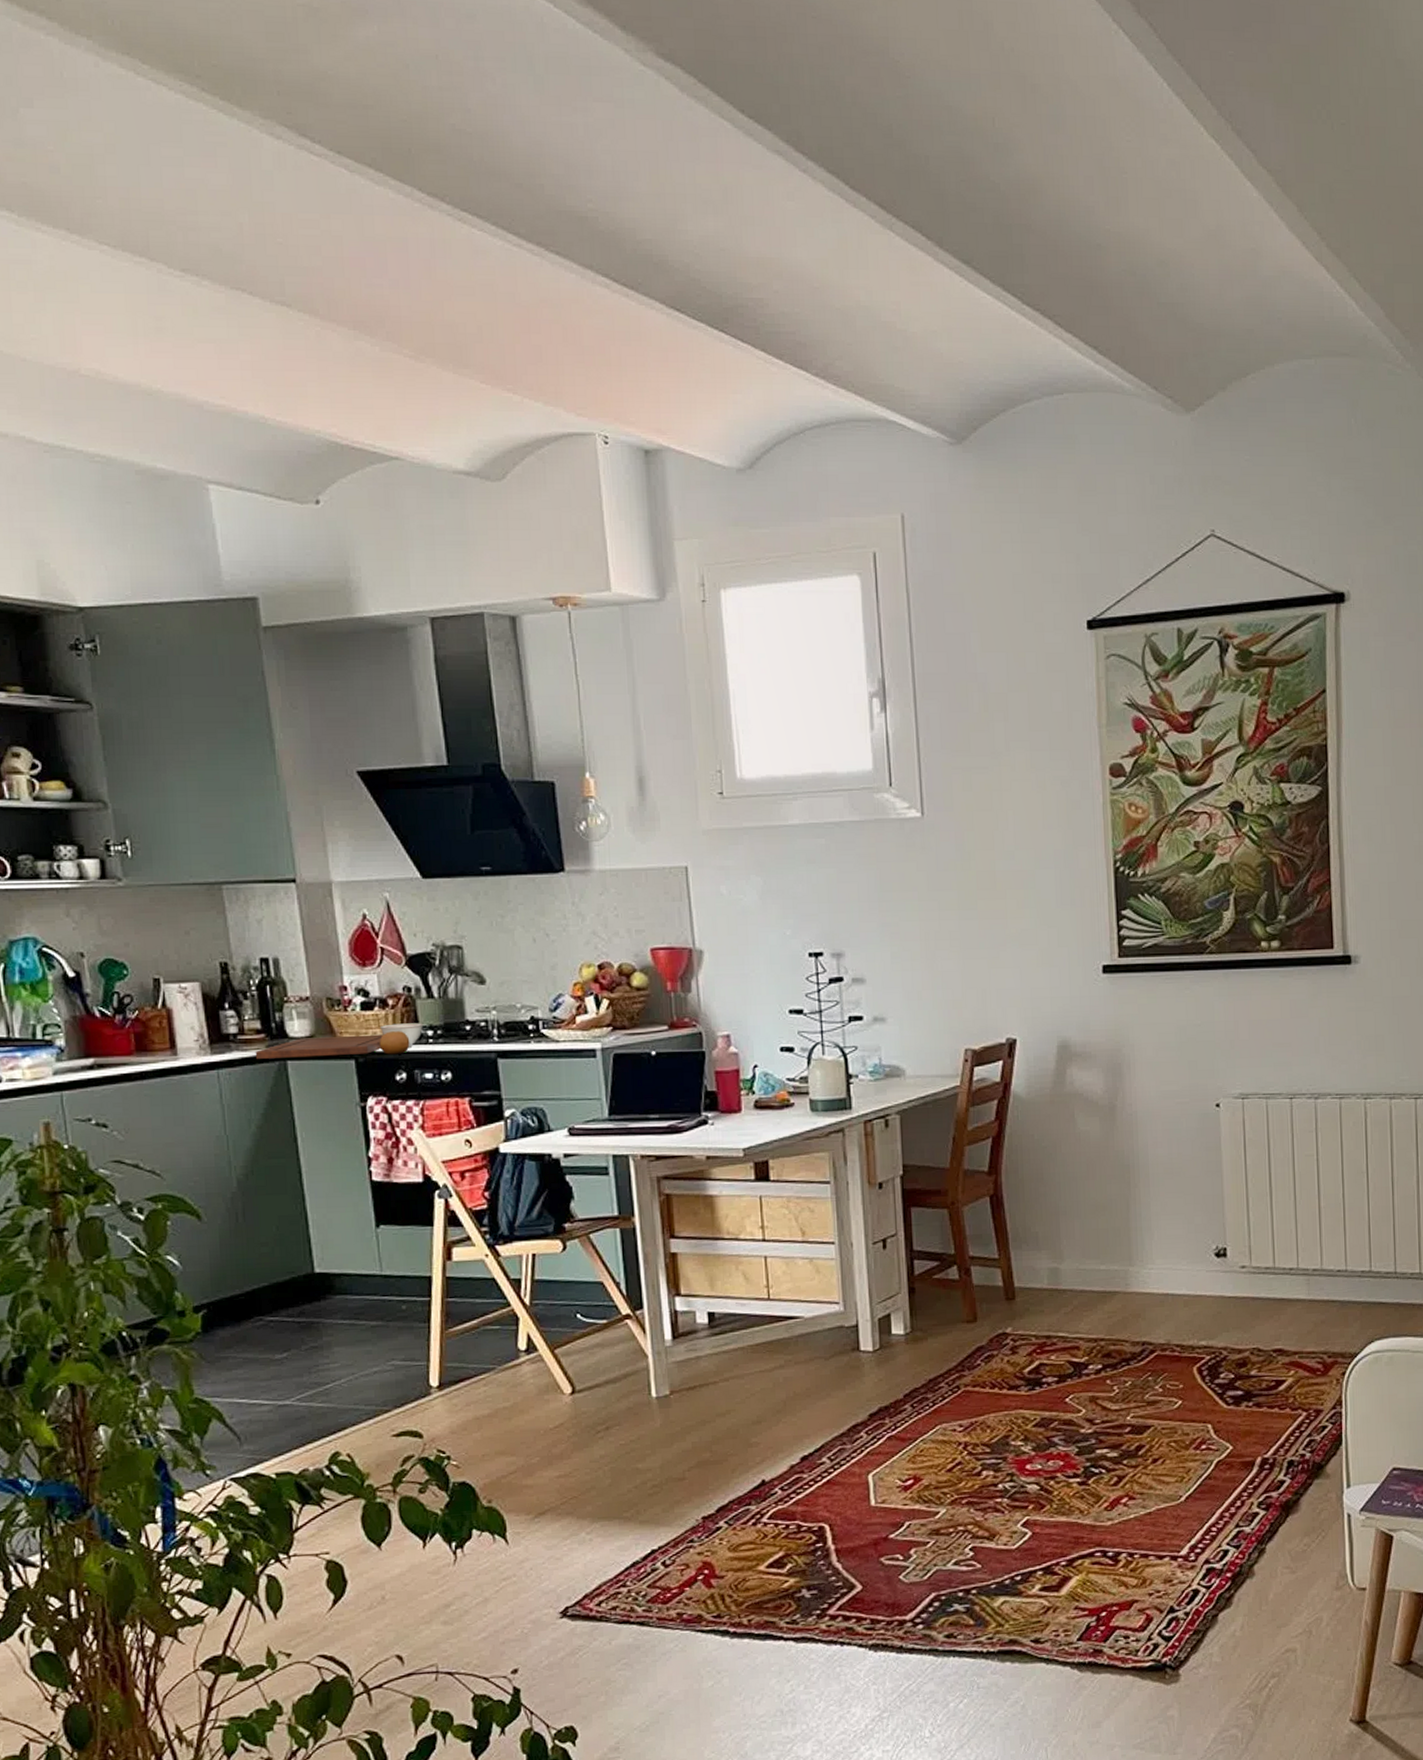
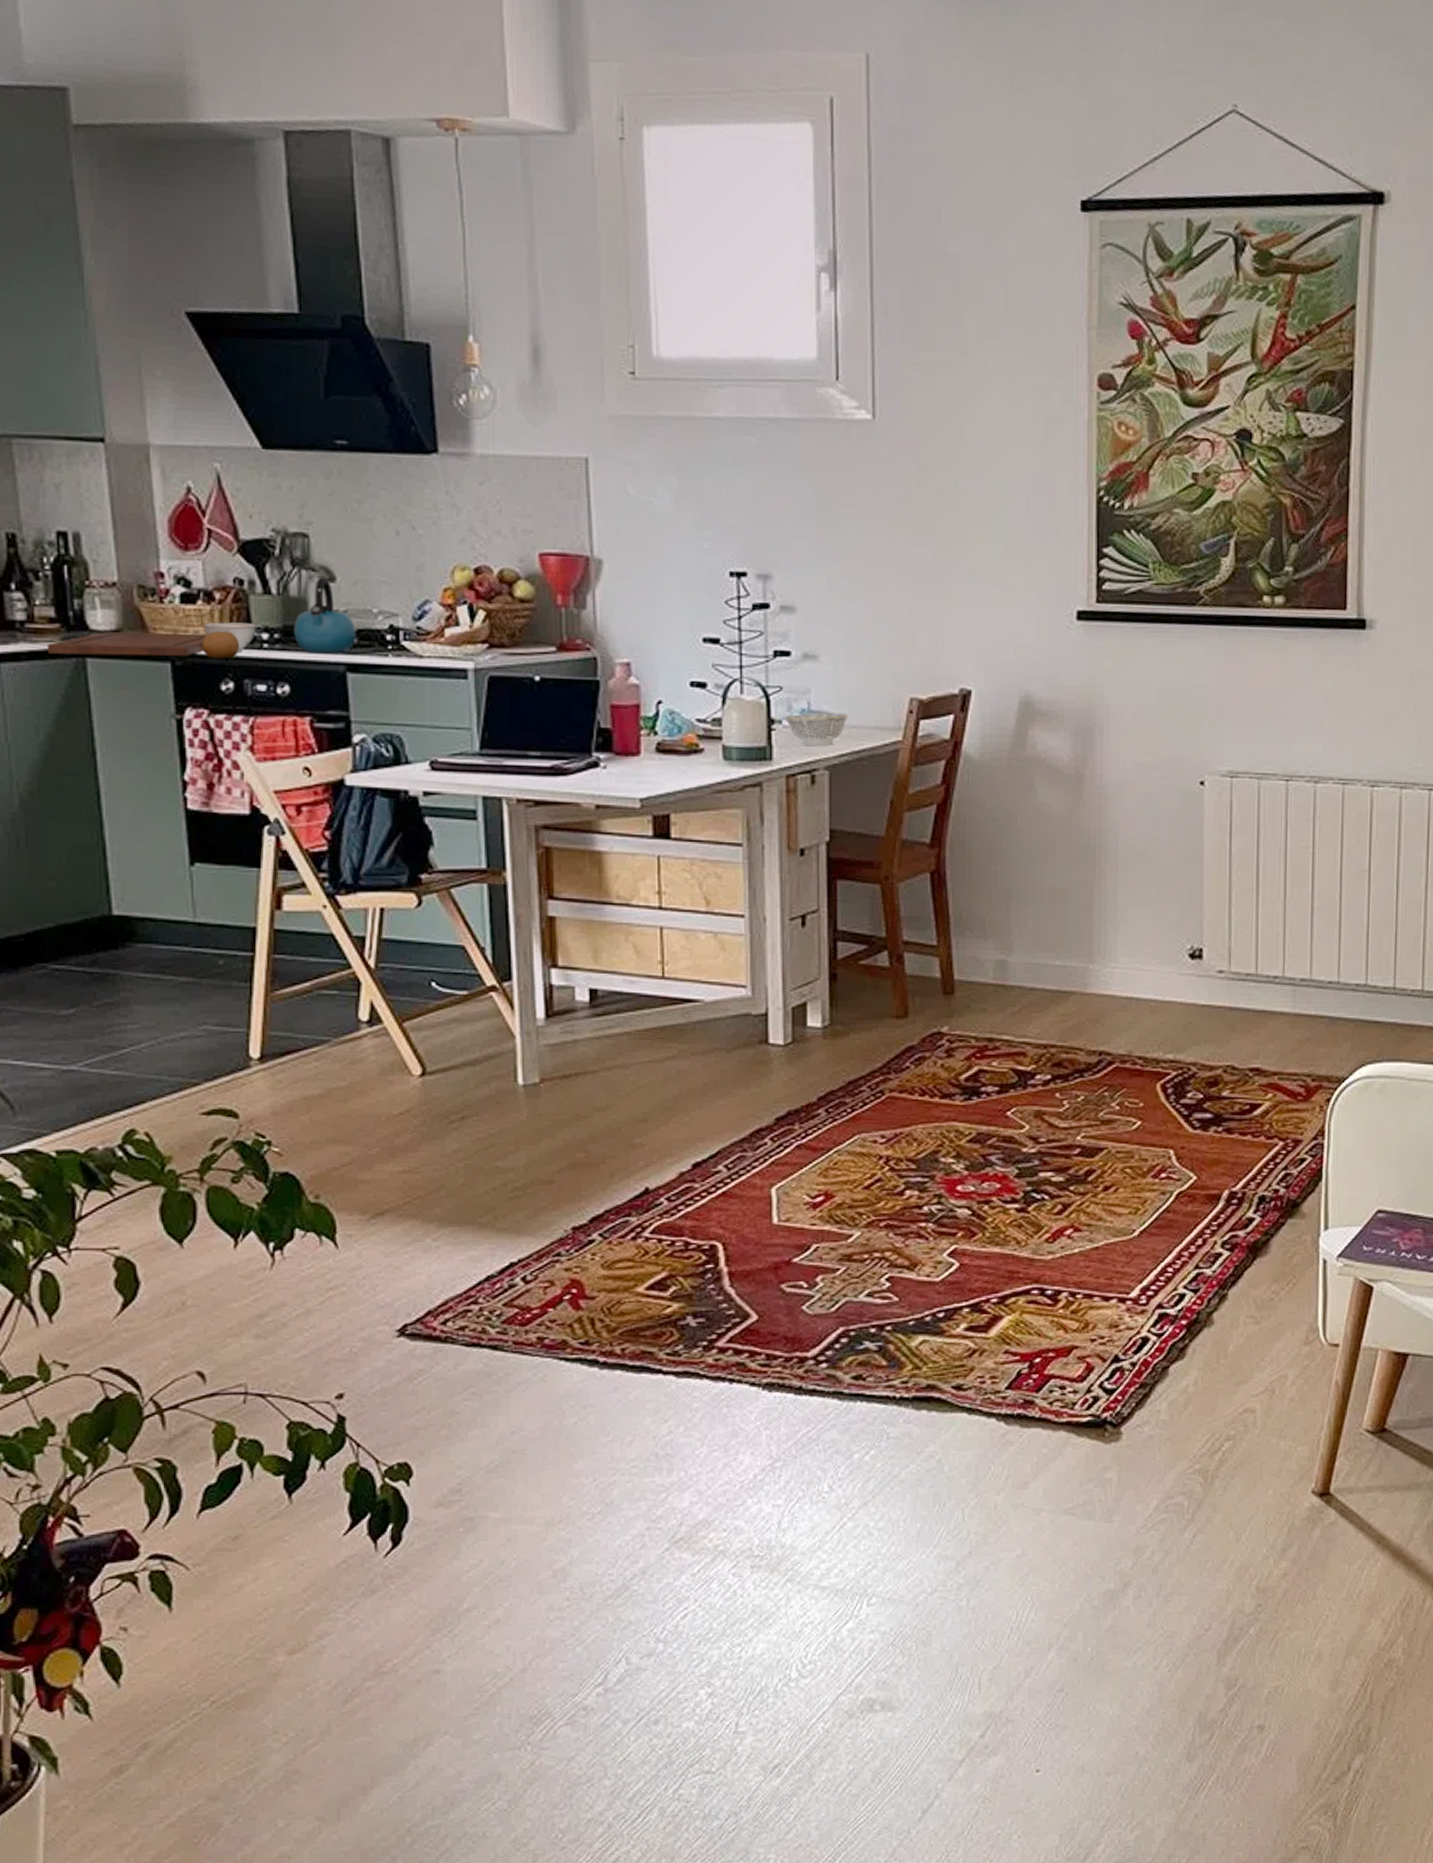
kettle: none [453,980,504,1045] -> present [294,577,356,654]
bowl: none [861,1065,914,1096] -> present [785,712,849,747]

